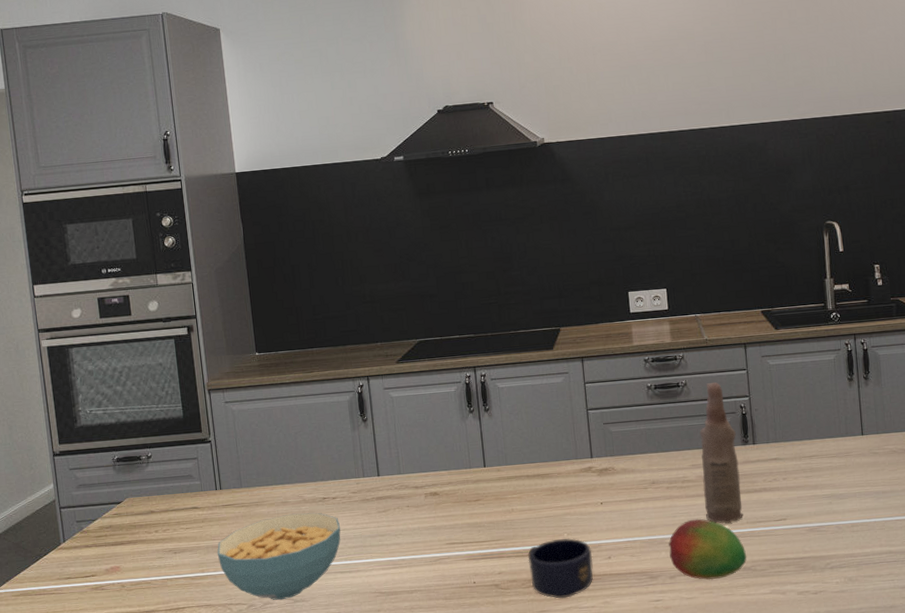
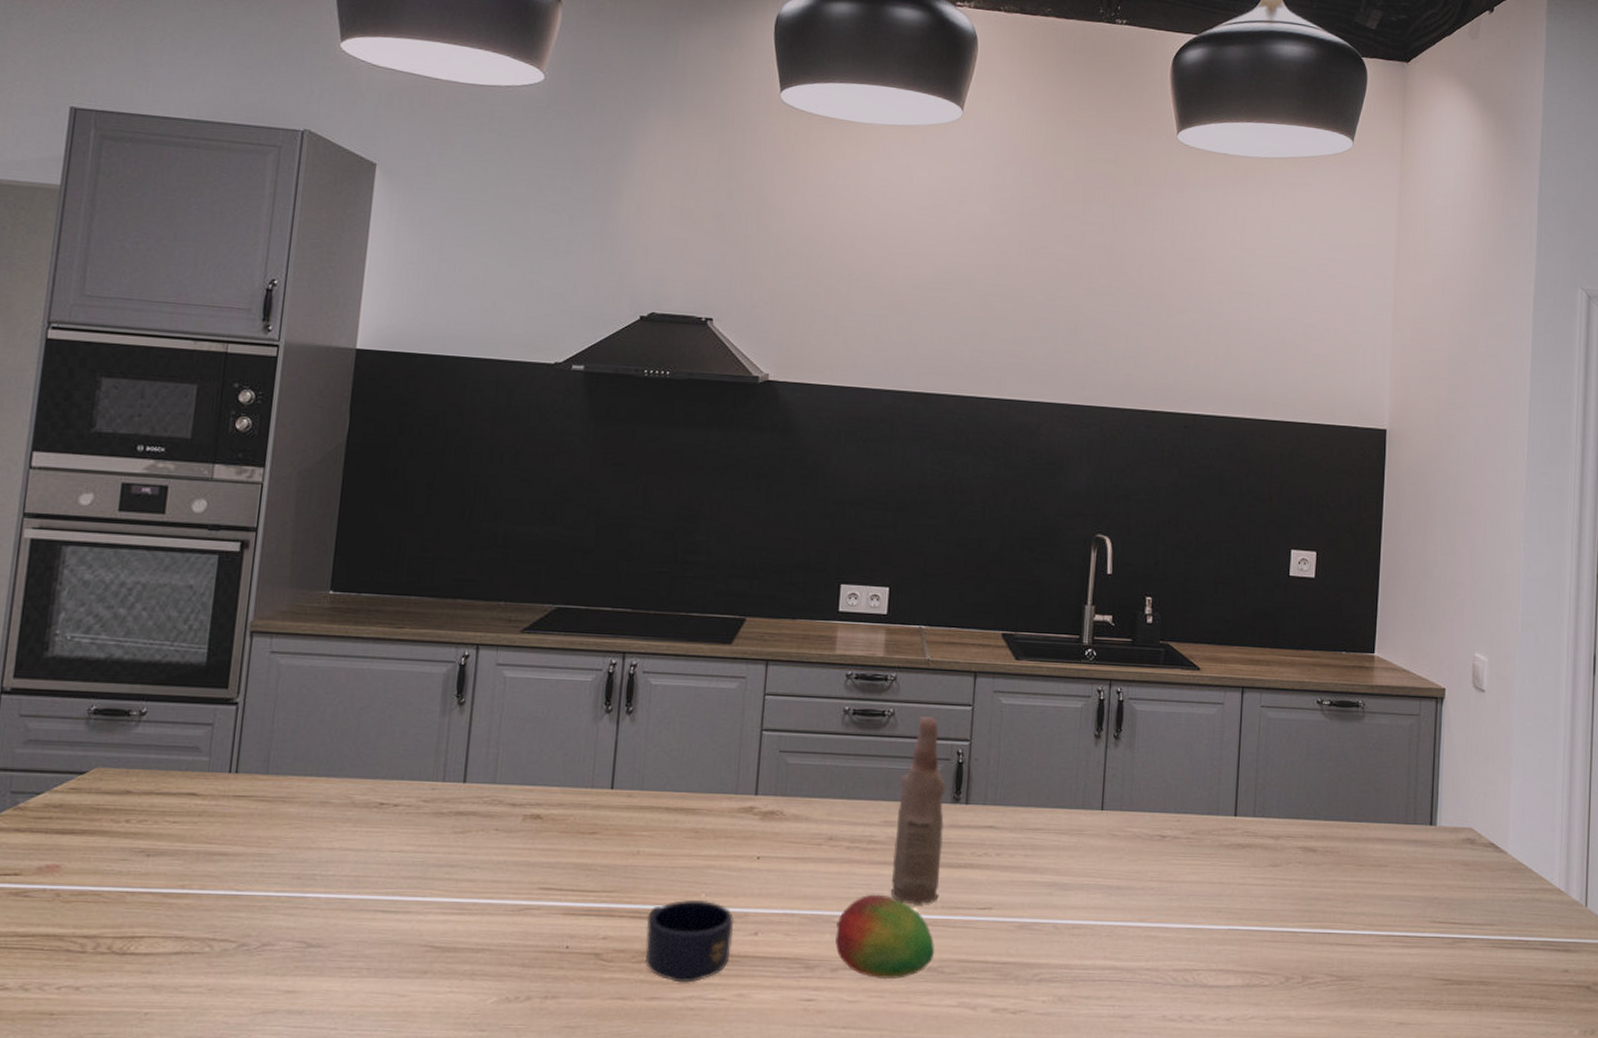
cereal bowl: present [217,512,341,600] -> none [209,819,396,941]

